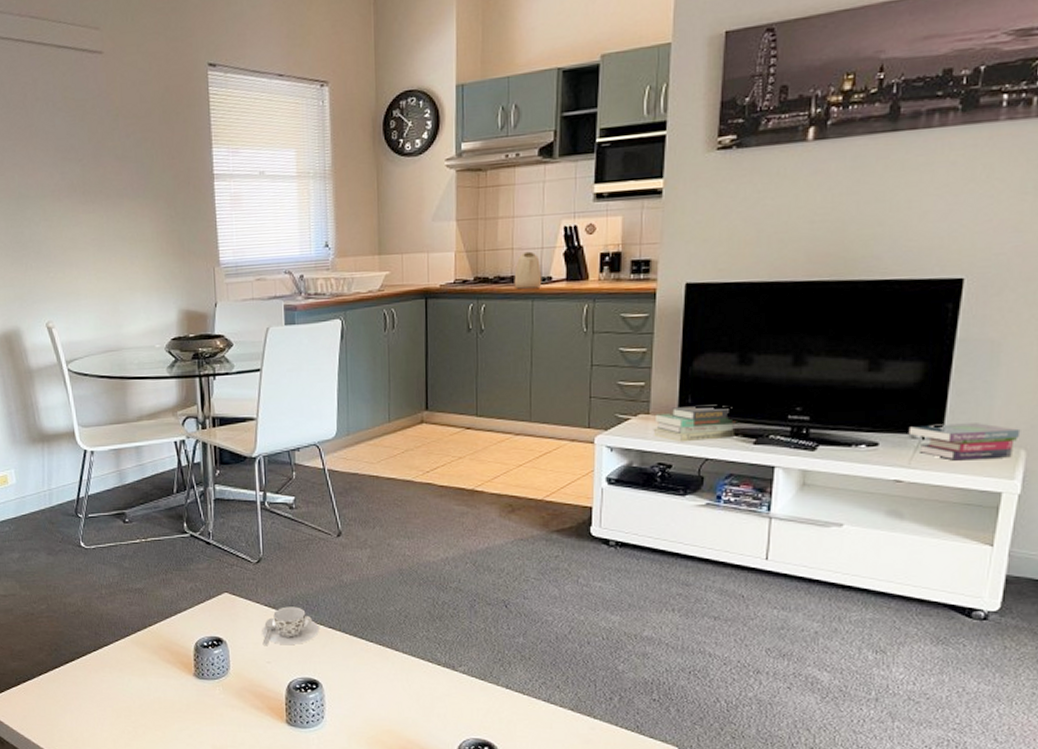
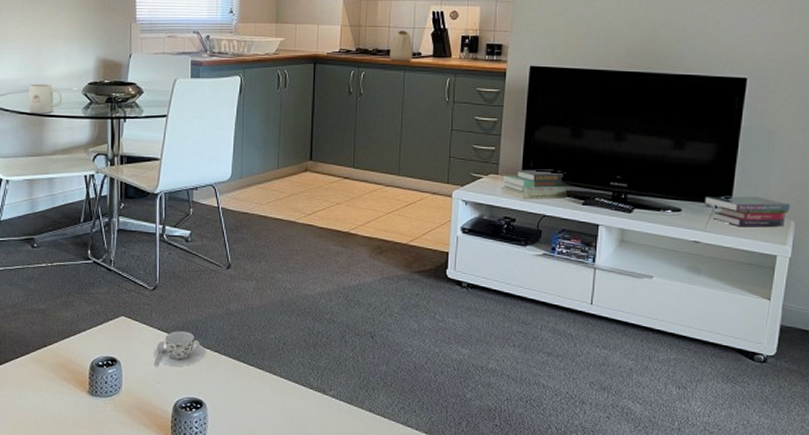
mug: none [106,342,145,377] -> present [28,84,63,114]

